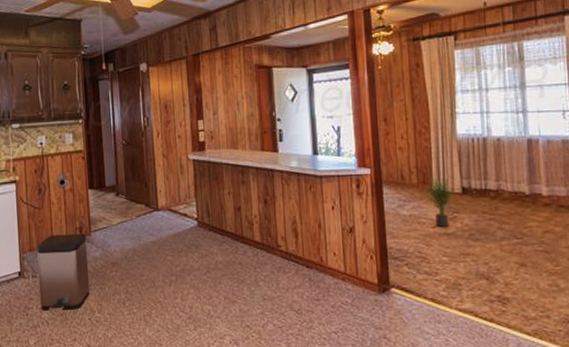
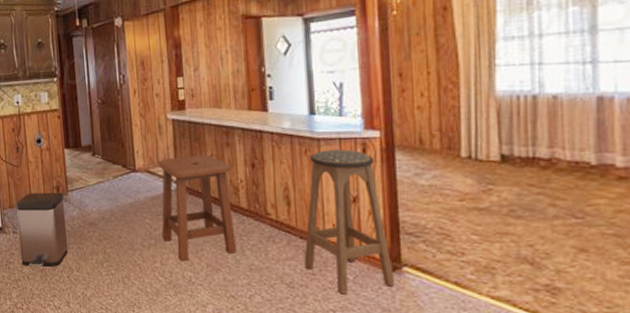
stool: none [179,193,252,295] -> present [157,155,238,261]
stool: none [310,185,385,317] -> present [304,149,395,295]
potted plant: present [421,176,456,227] -> none [445,140,492,200]

